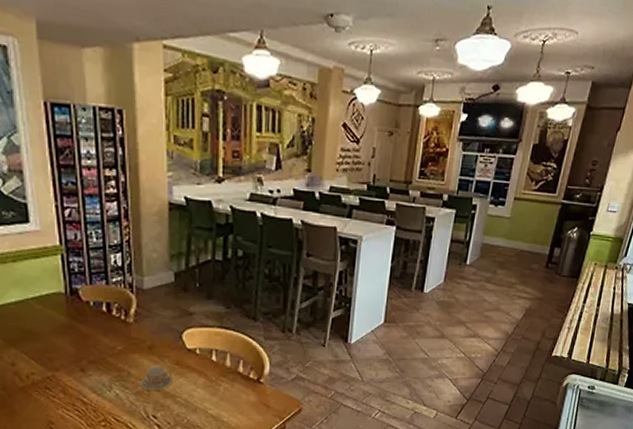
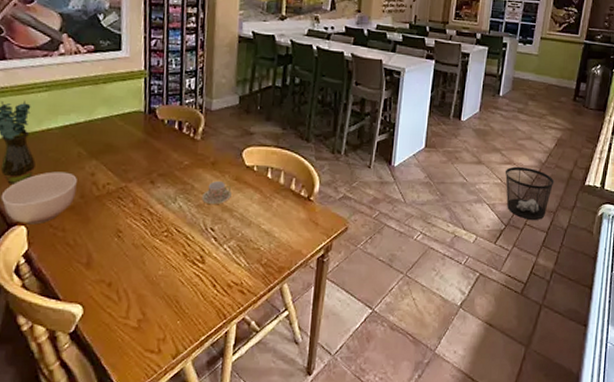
waste bin: none [469,339,520,393] -> present [505,166,554,220]

